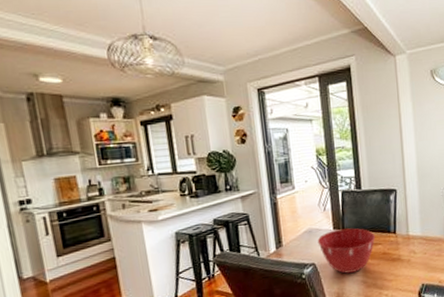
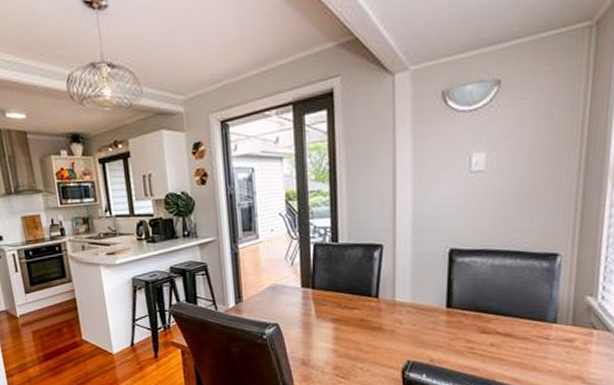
mixing bowl: present [317,228,376,274] -> none [282,287,353,339]

